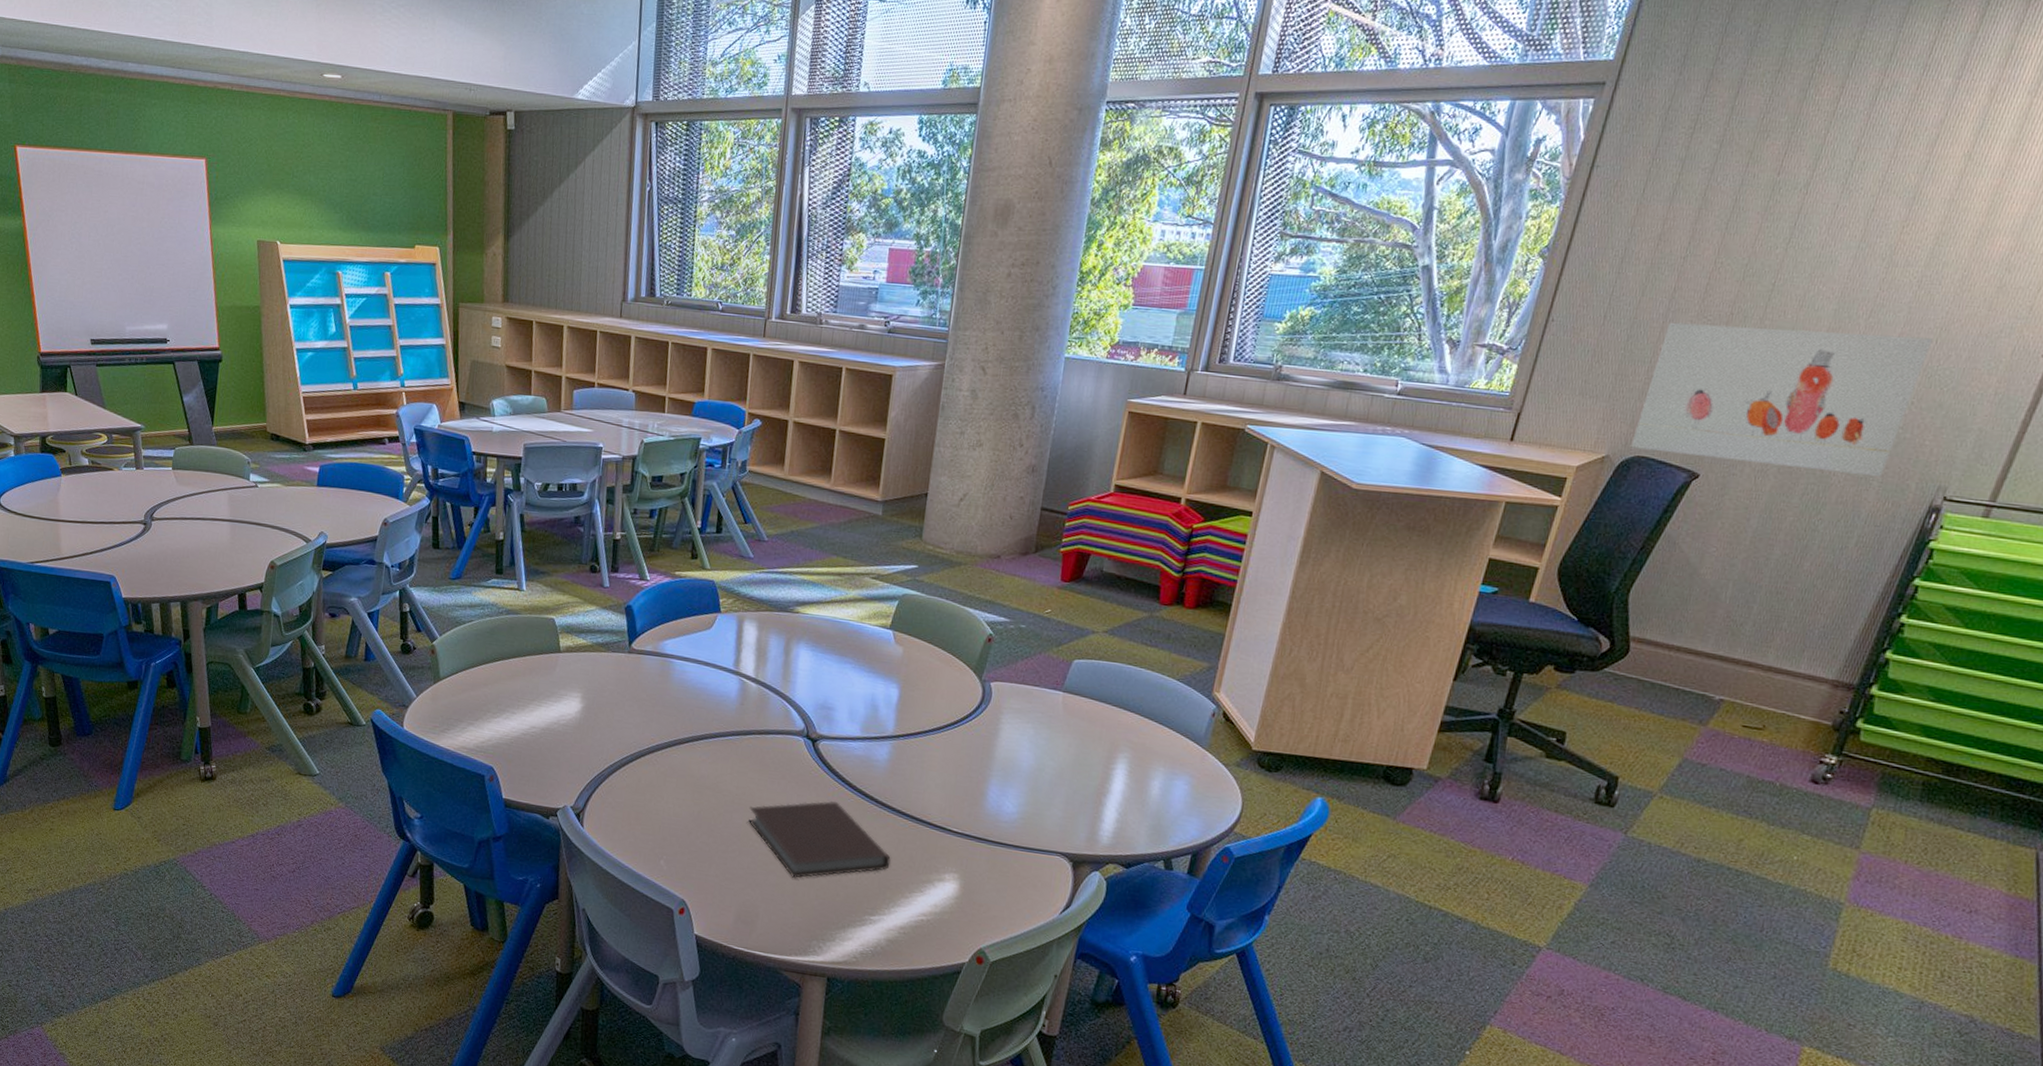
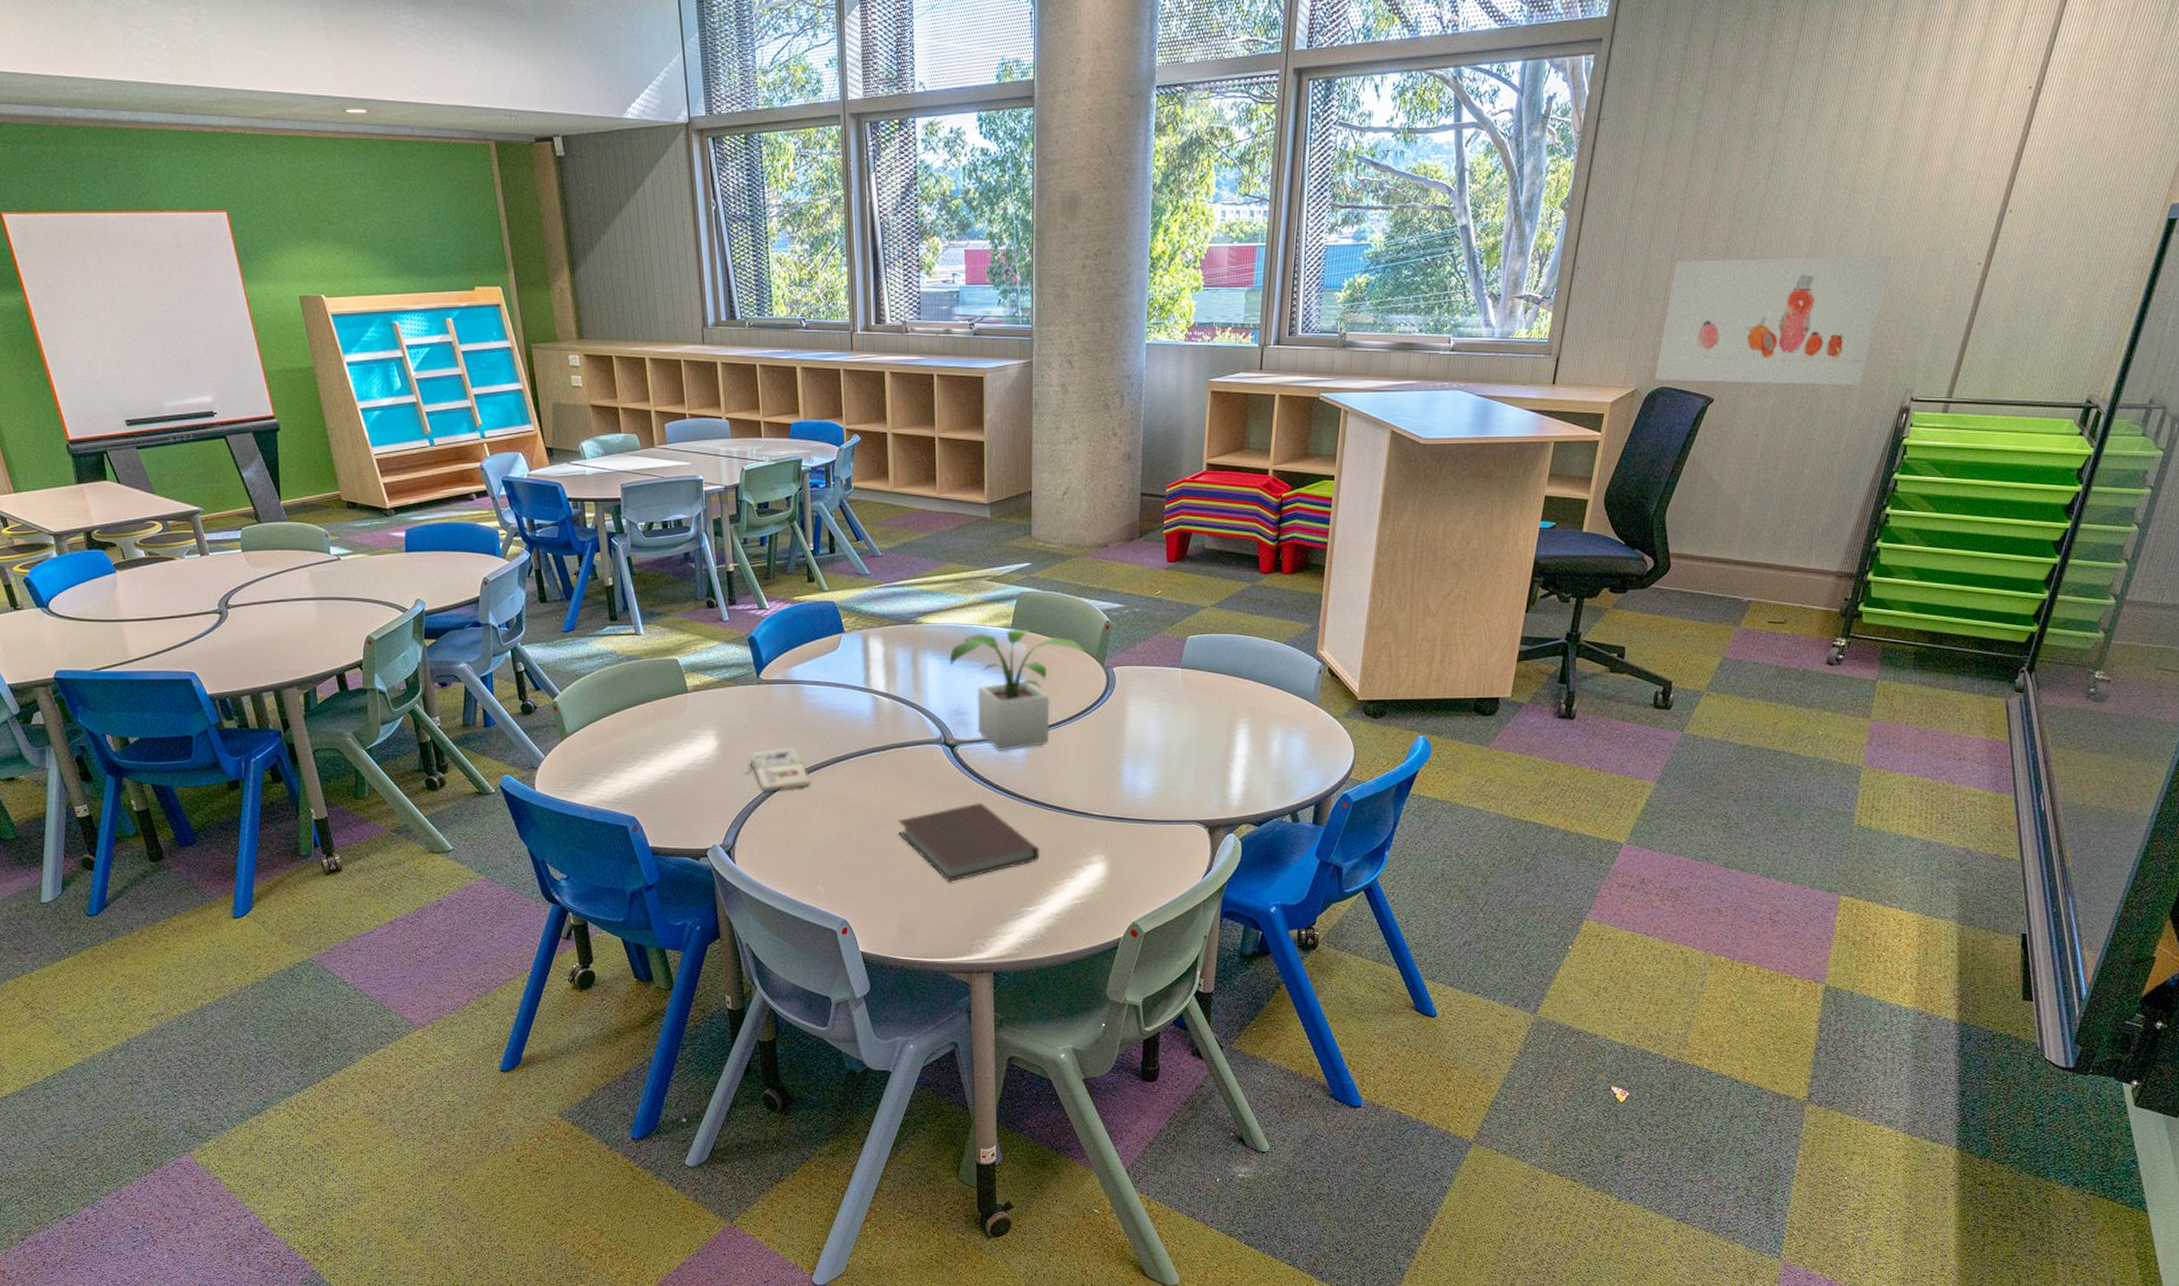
paperback book: none [605,718,668,762] -> present [746,747,811,792]
potted plant: none [821,629,963,753] -> present [949,629,1084,751]

